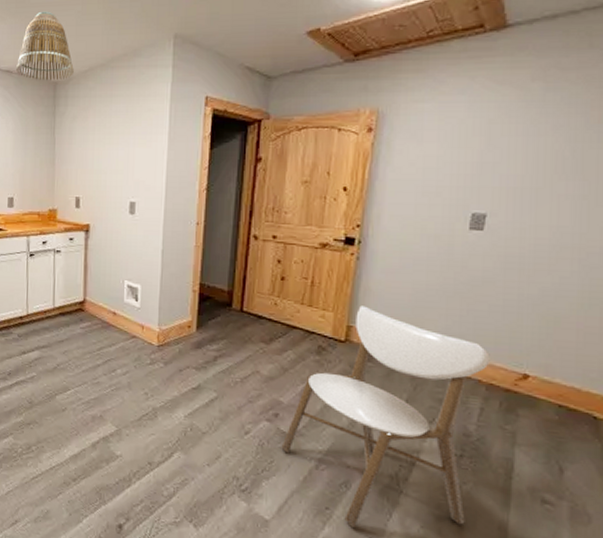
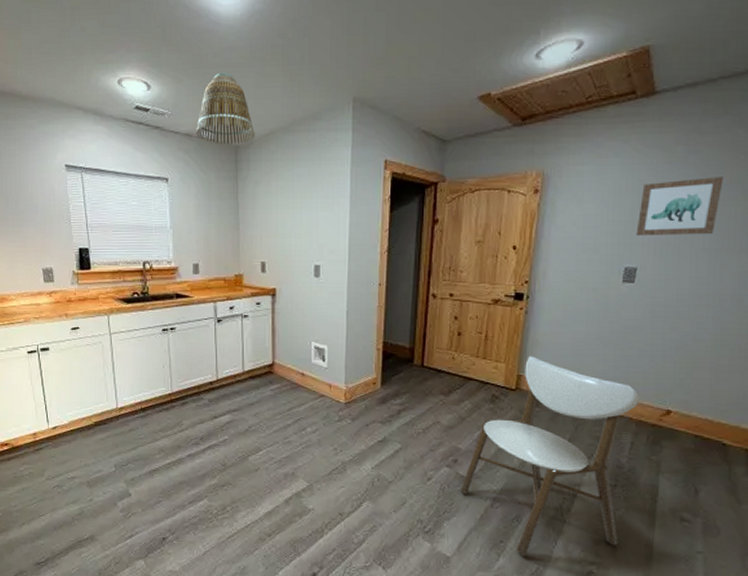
wall art: none [485,116,590,180] -> present [636,177,724,236]

